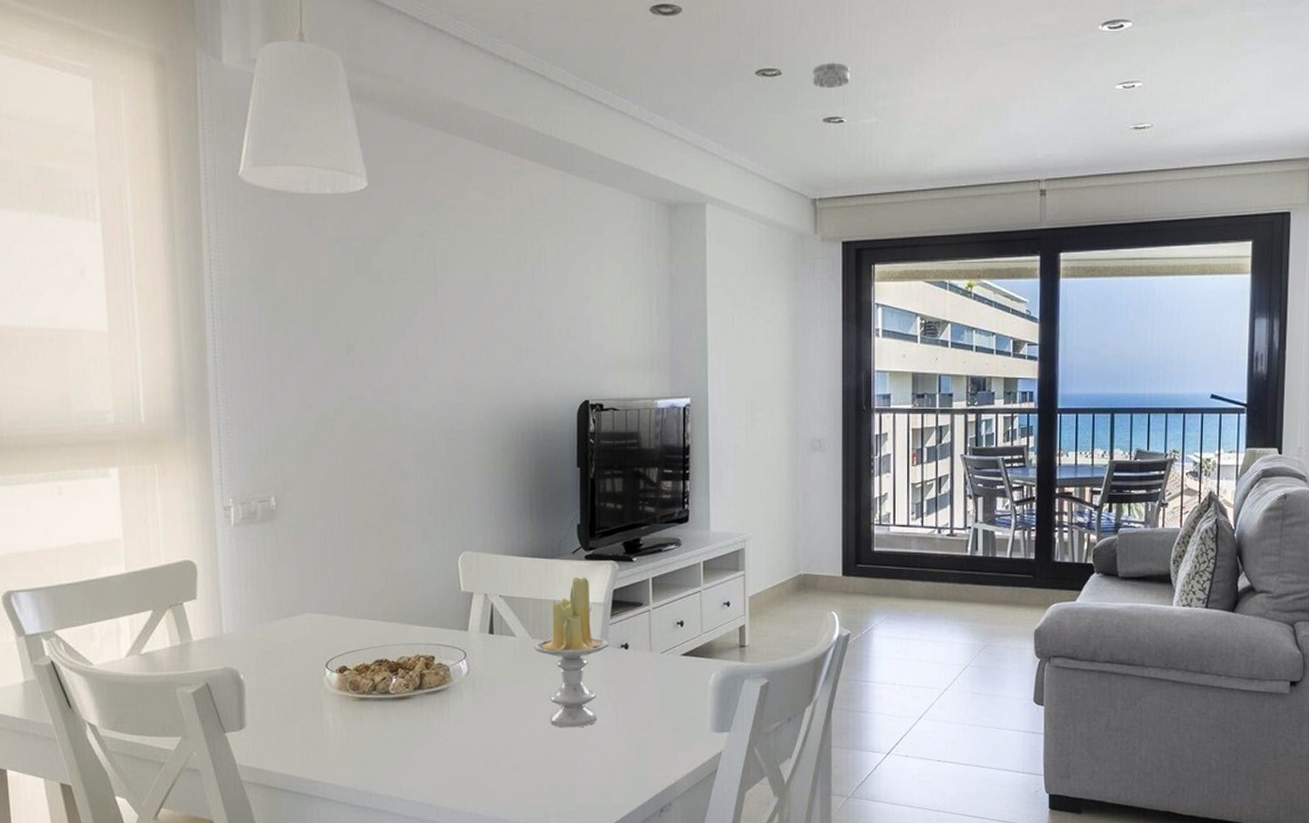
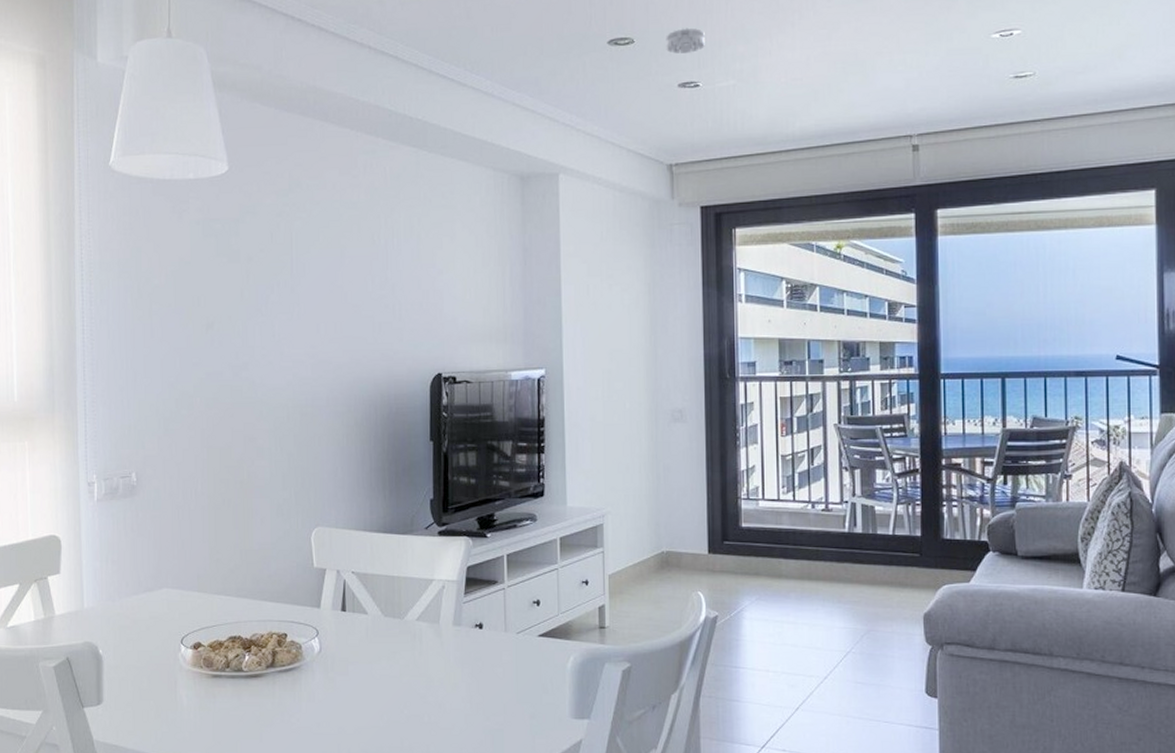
candle: present [533,577,609,728] -> none [386,553,463,711]

